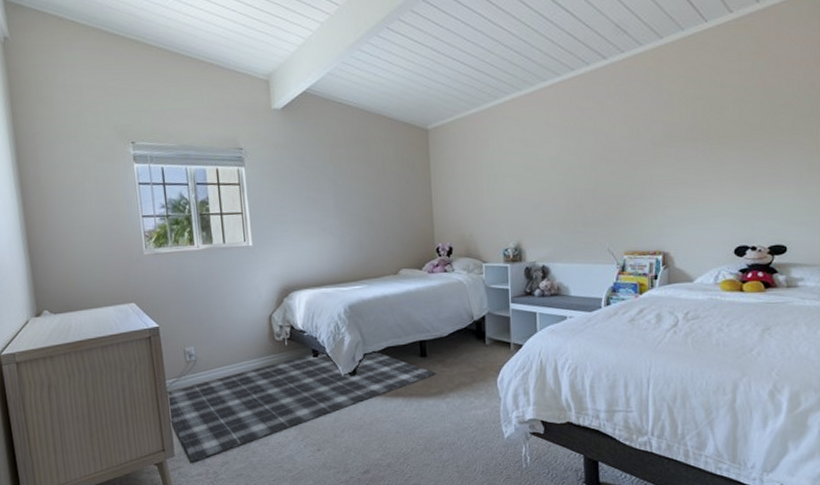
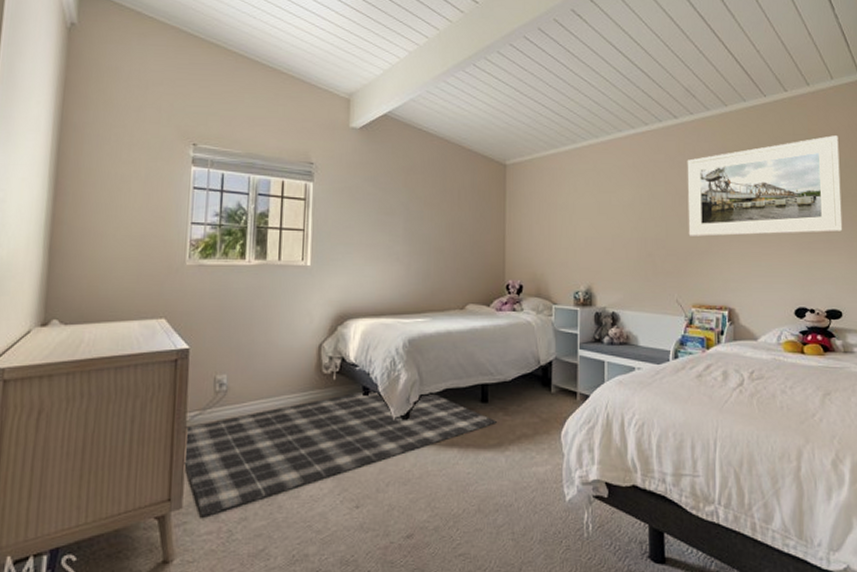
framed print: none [617,56,792,184] -> present [687,135,843,237]

